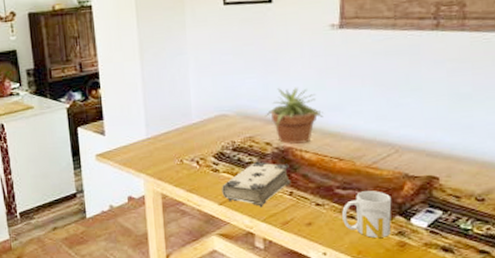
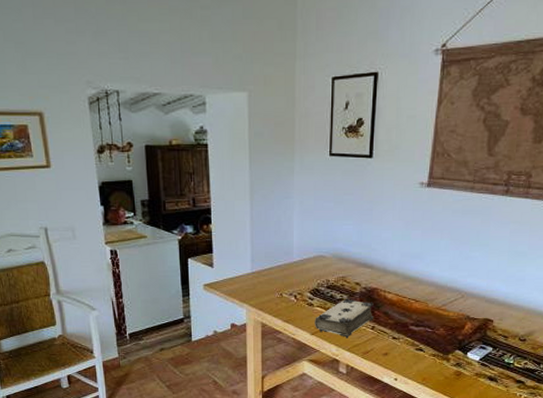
potted plant: present [264,87,324,144] -> none [357,236,407,285]
mug: present [342,191,392,238] -> none [413,329,454,367]

